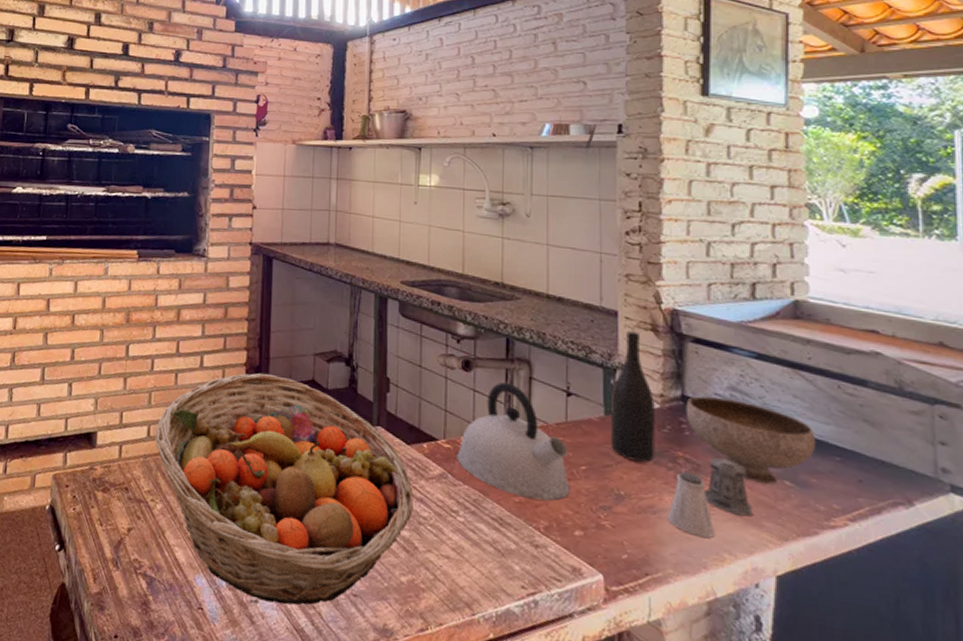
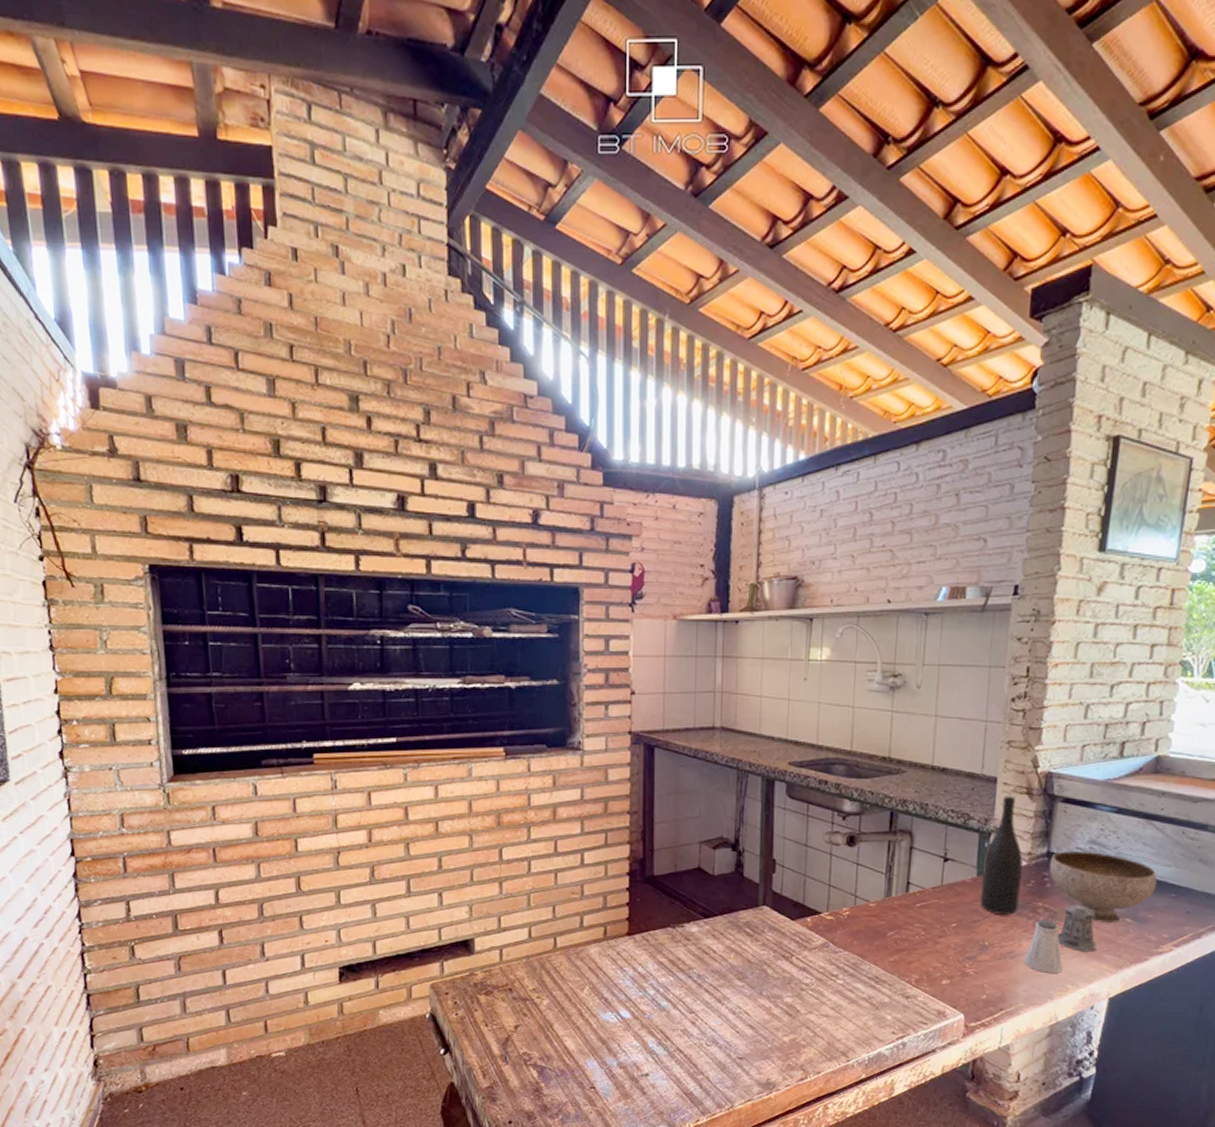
fruit basket: present [155,372,413,605] -> none [537,865,797,1074]
kettle: present [457,381,570,501] -> none [838,853,941,957]

